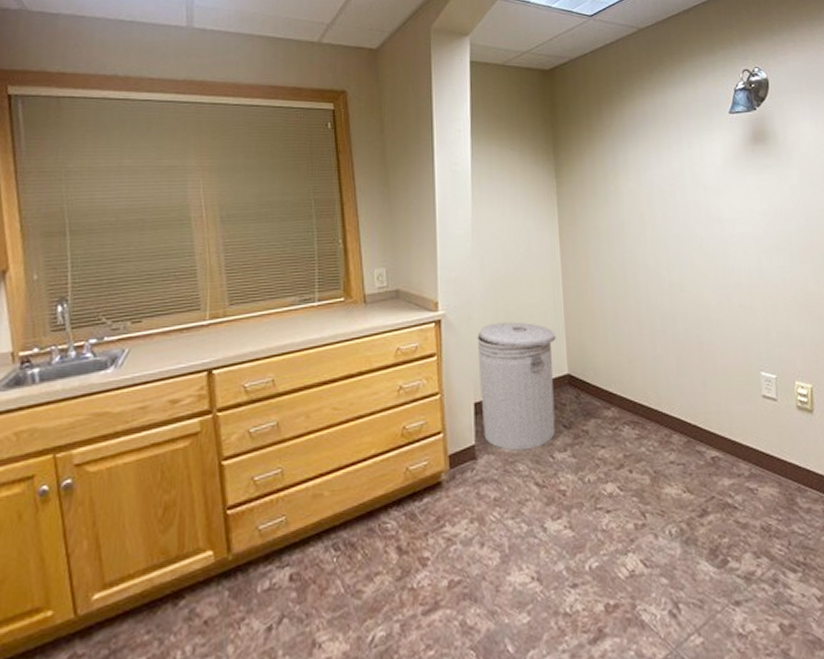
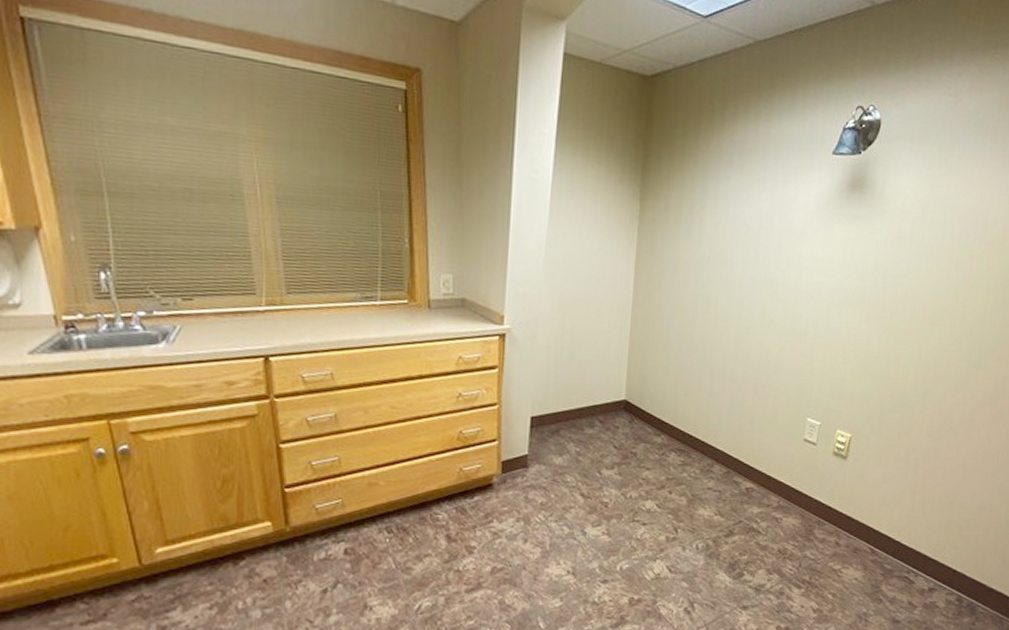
can: present [477,322,556,451] -> none [537,343,618,464]

